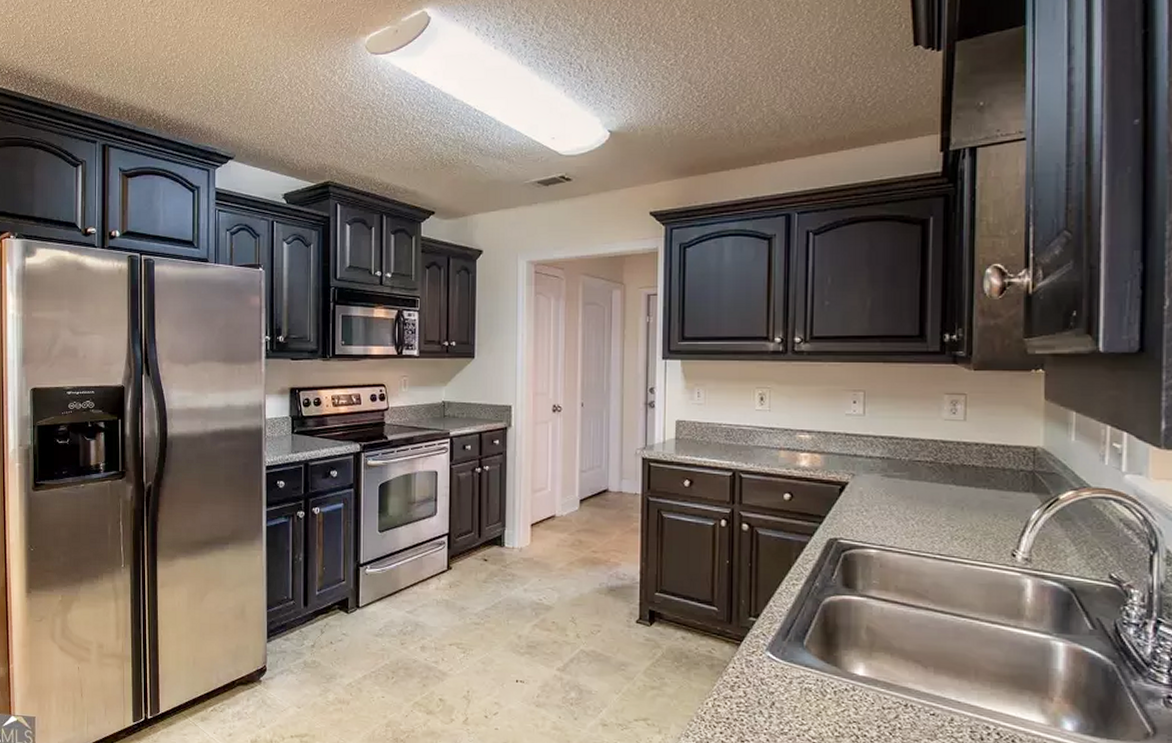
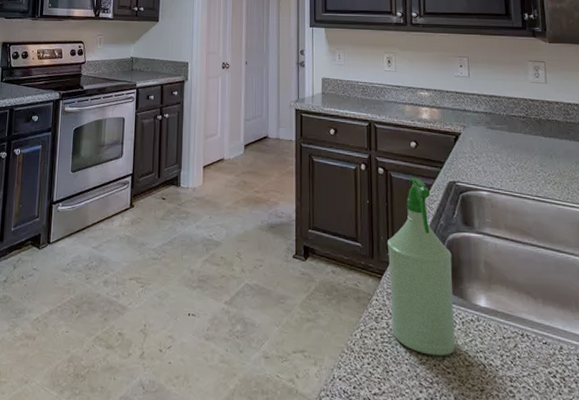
spray bottle: none [748,534,827,726] -> present [387,177,455,356]

